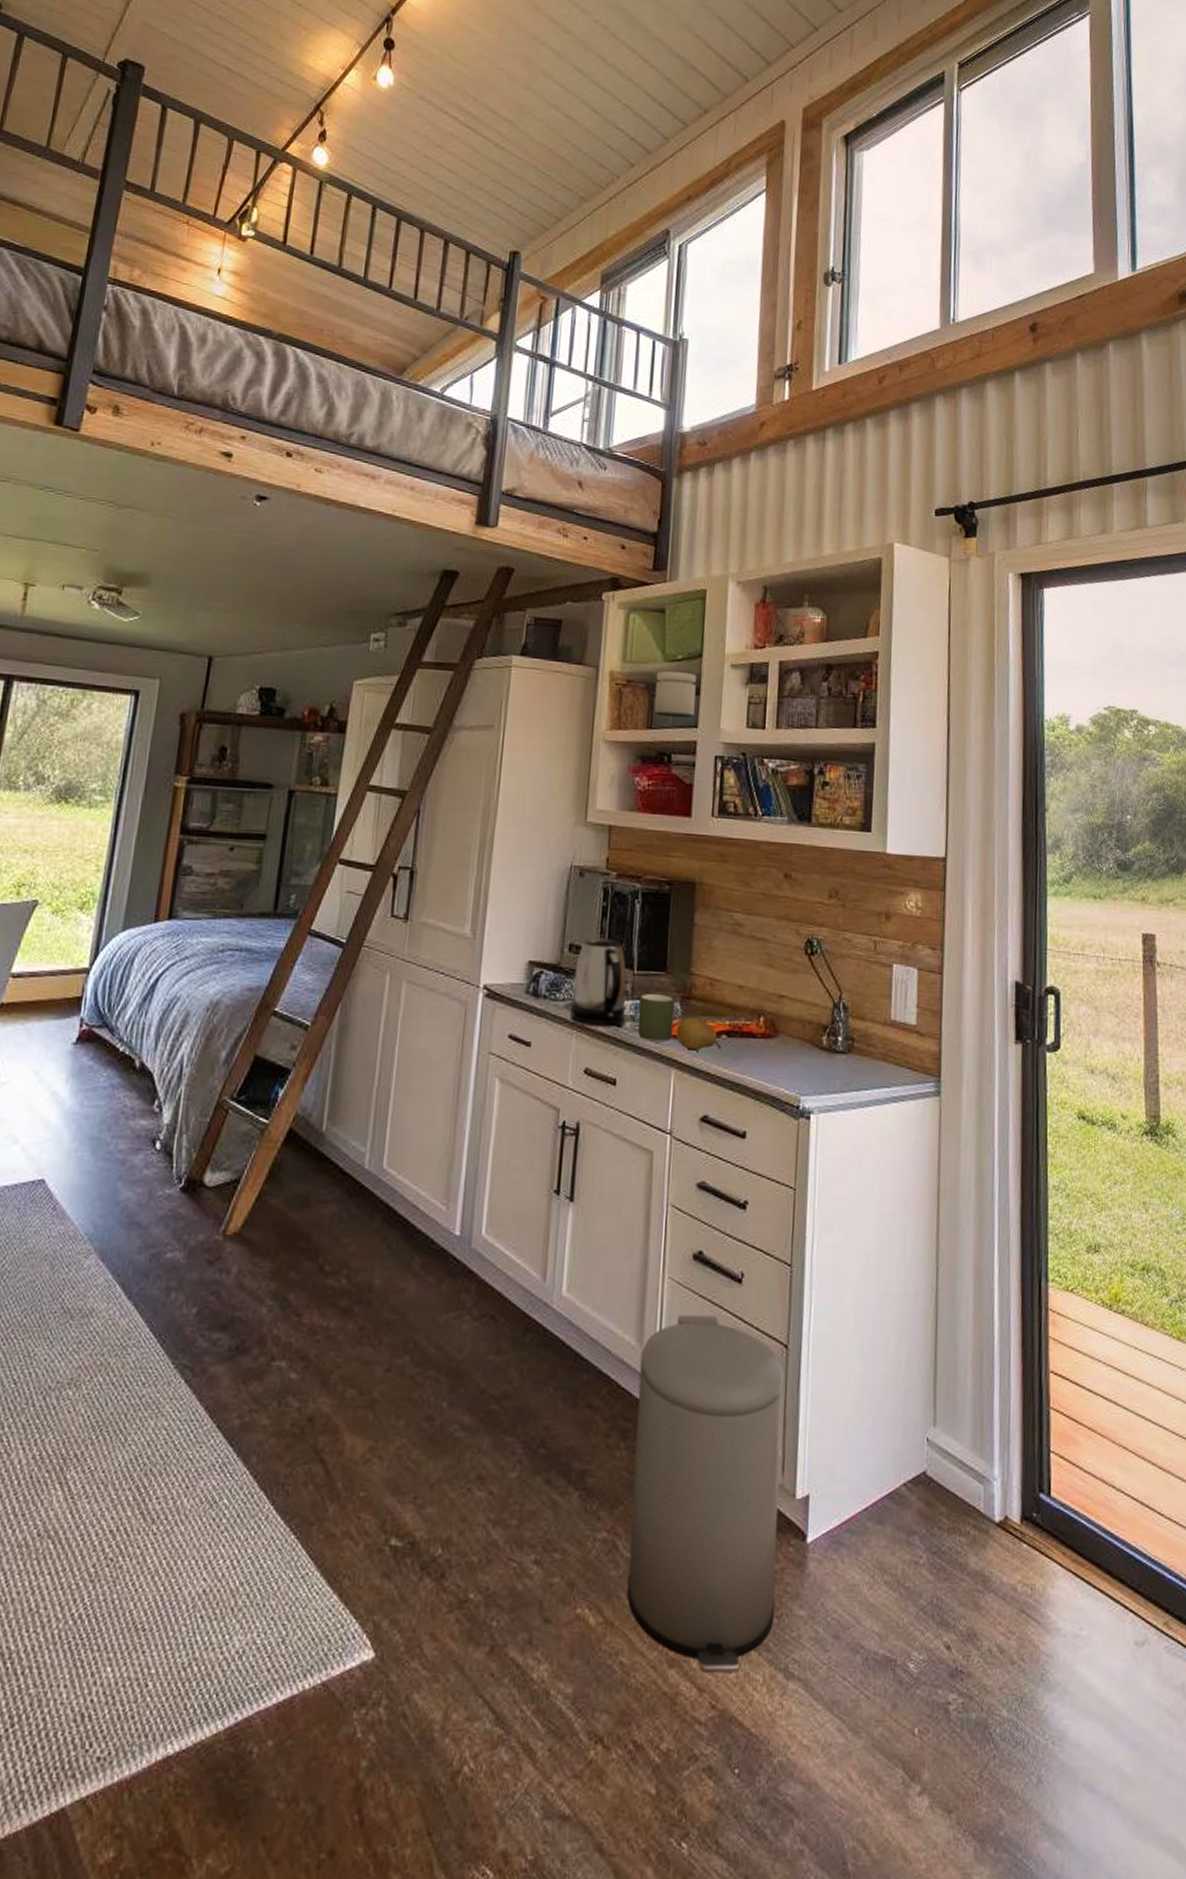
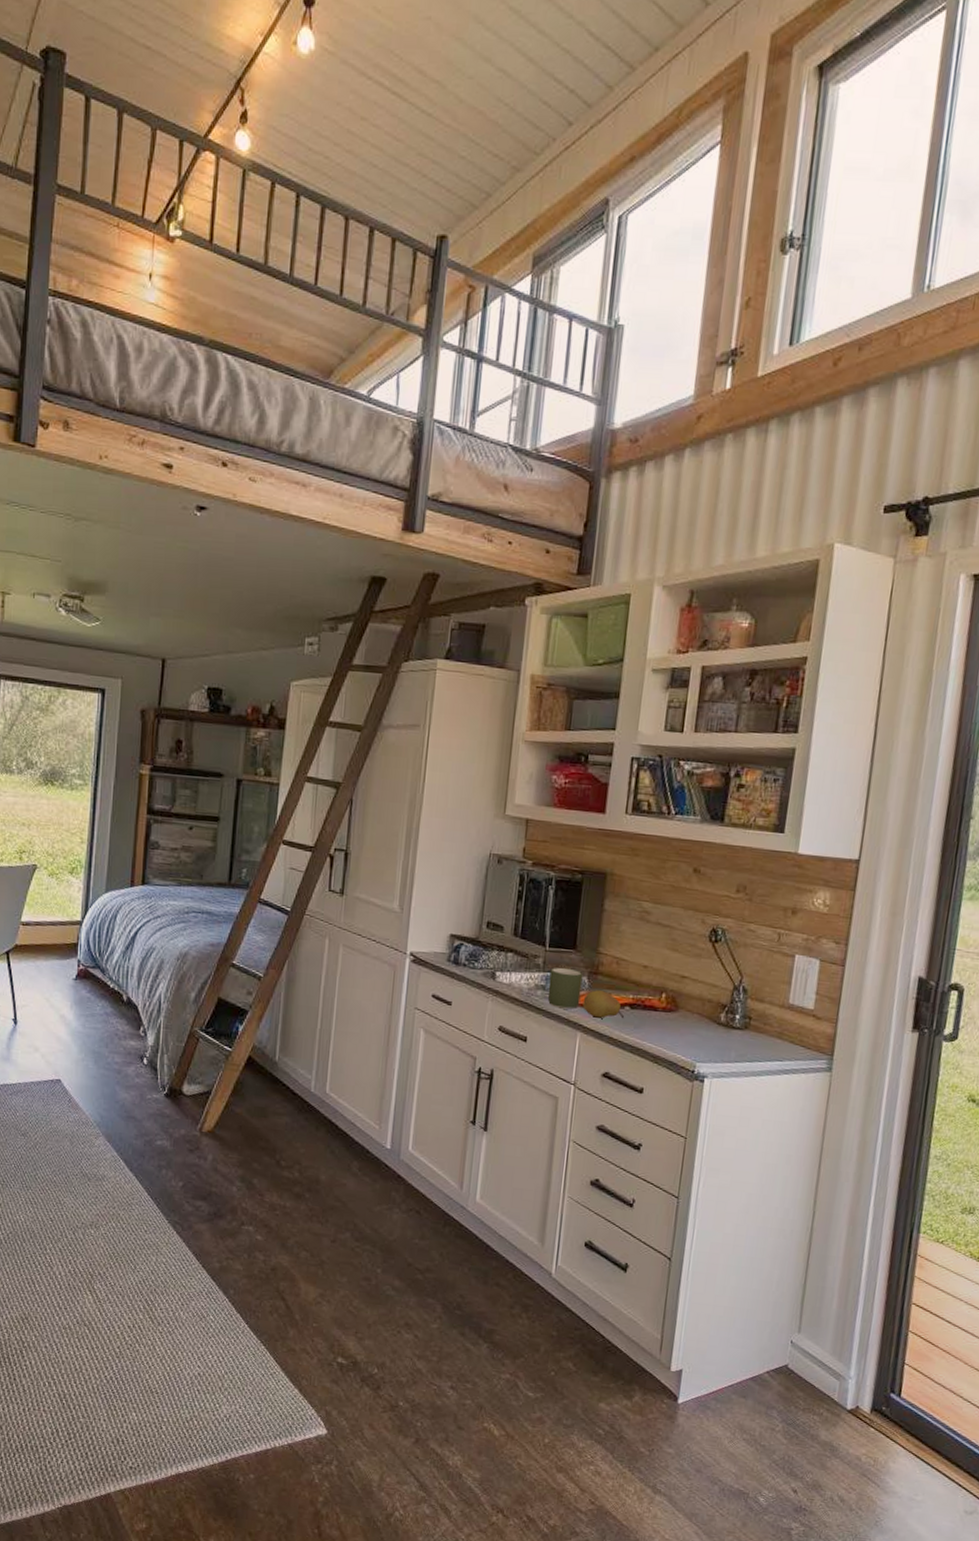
kettle: present [570,937,627,1029] -> none [487,917,539,995]
pedal bin: present [626,1315,784,1674] -> none [524,1226,666,1484]
jar: present [653,671,697,718] -> none [572,675,617,721]

